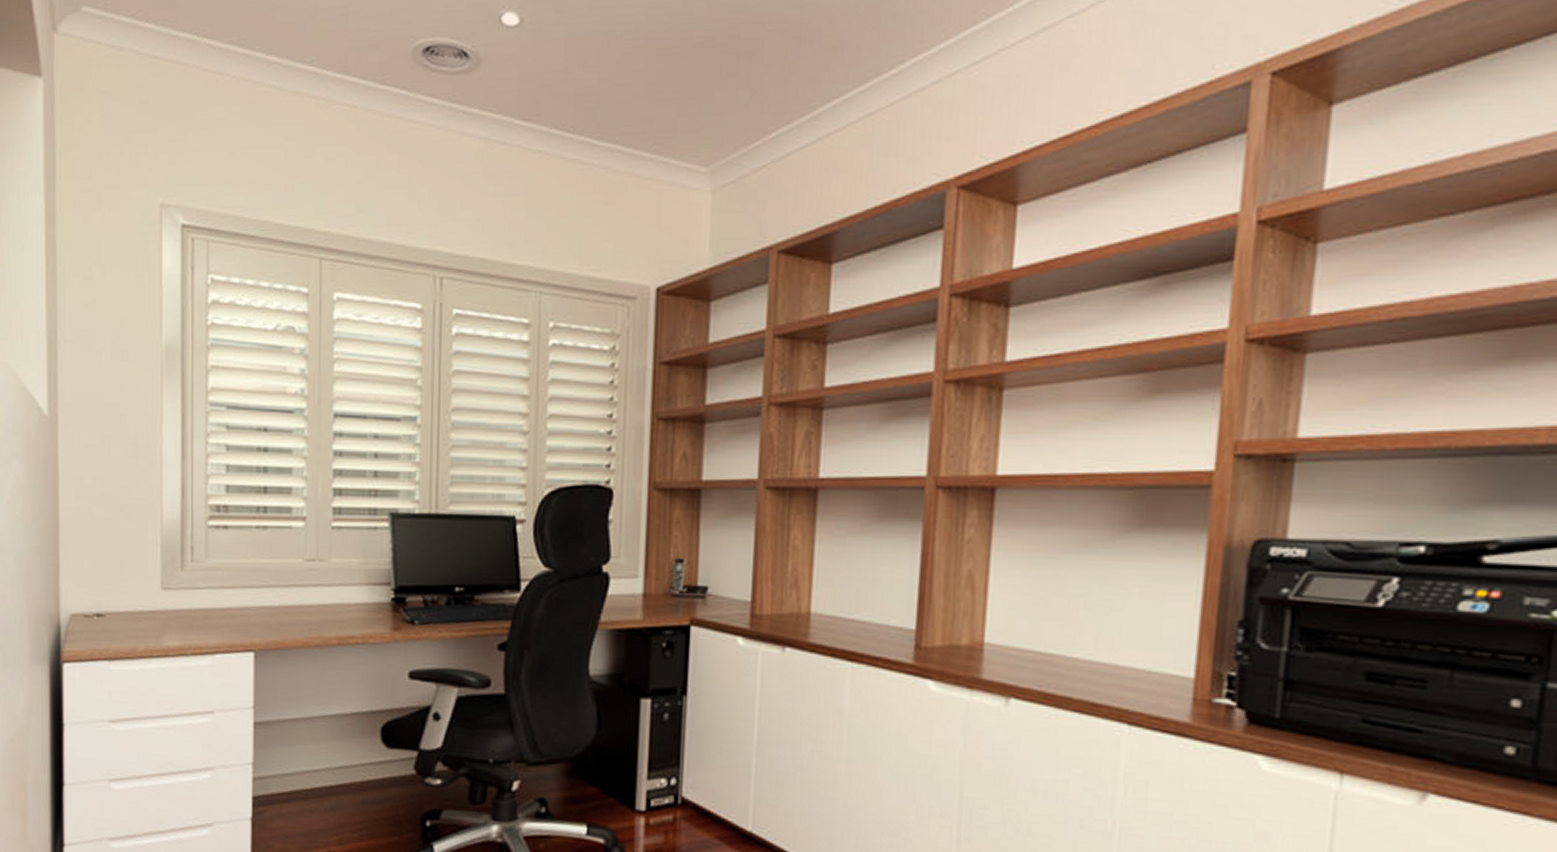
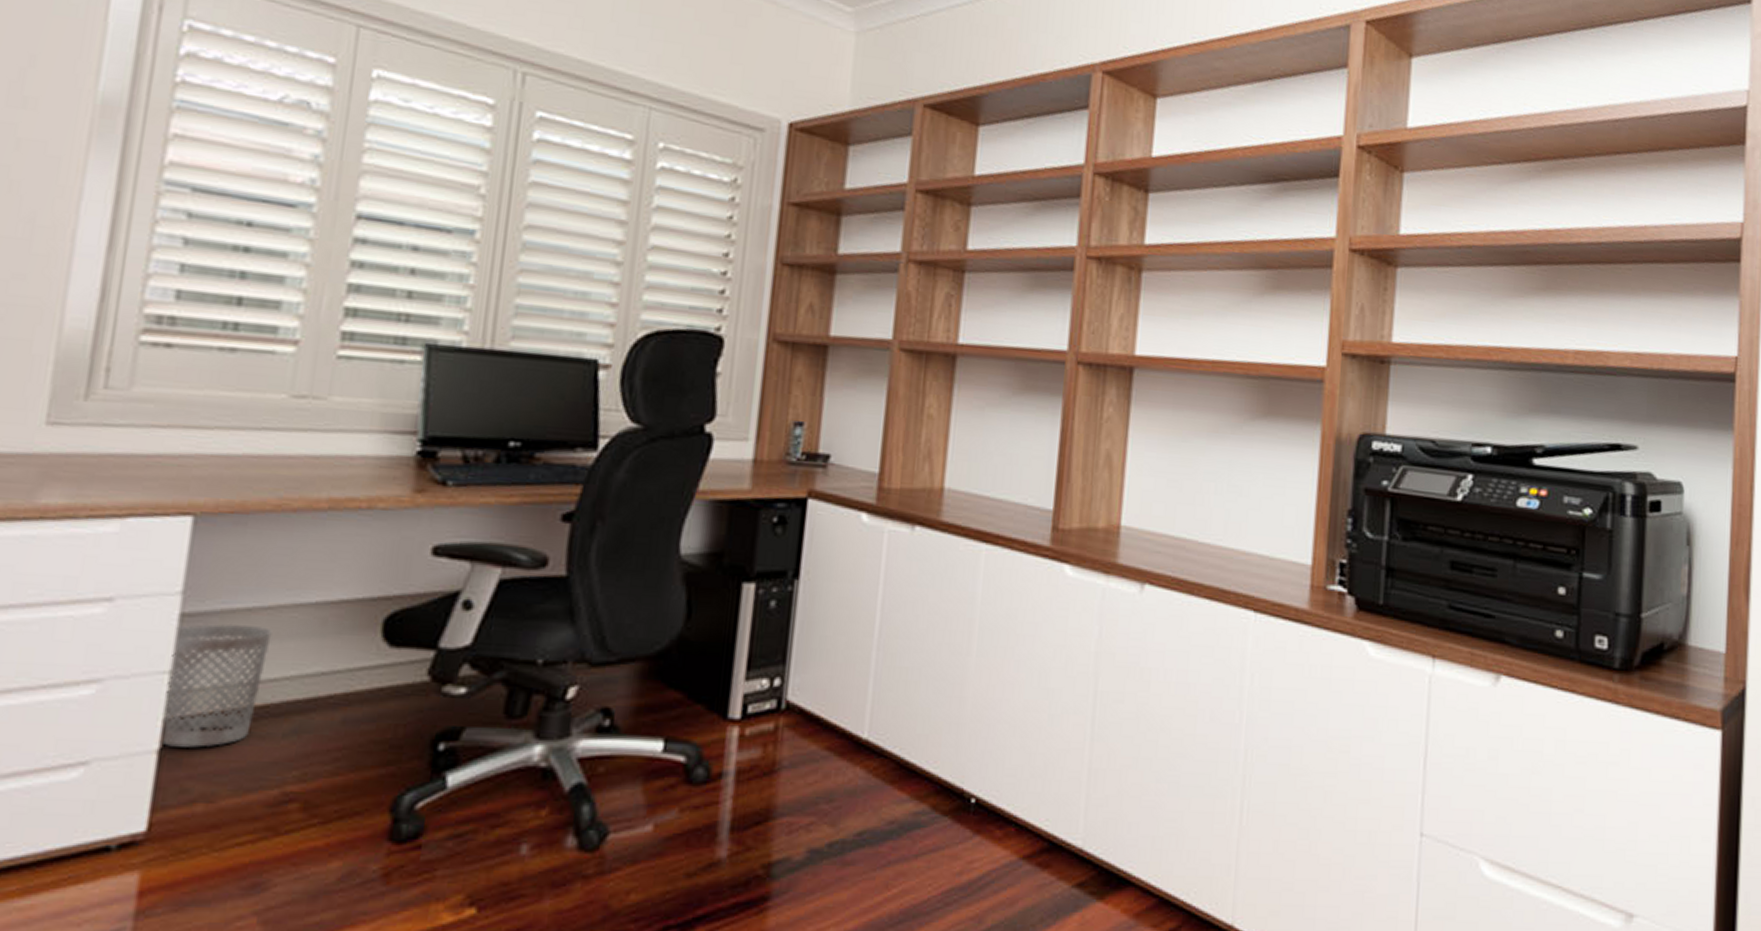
wastebasket: none [251,730,311,817] -> present [159,623,272,748]

